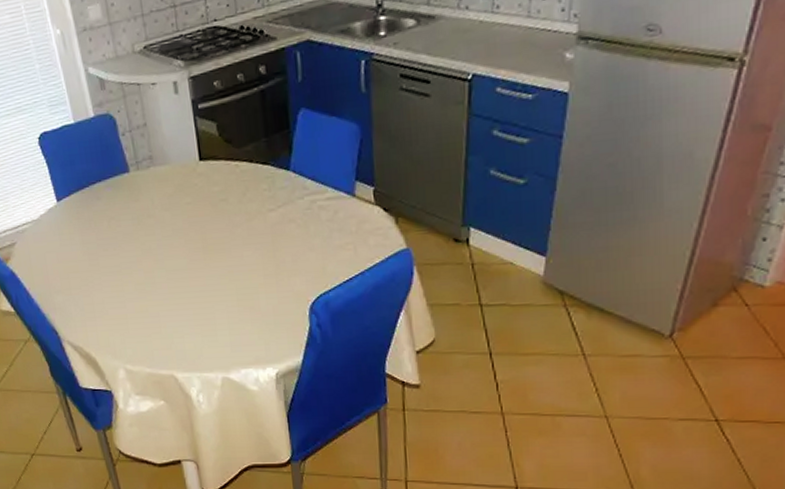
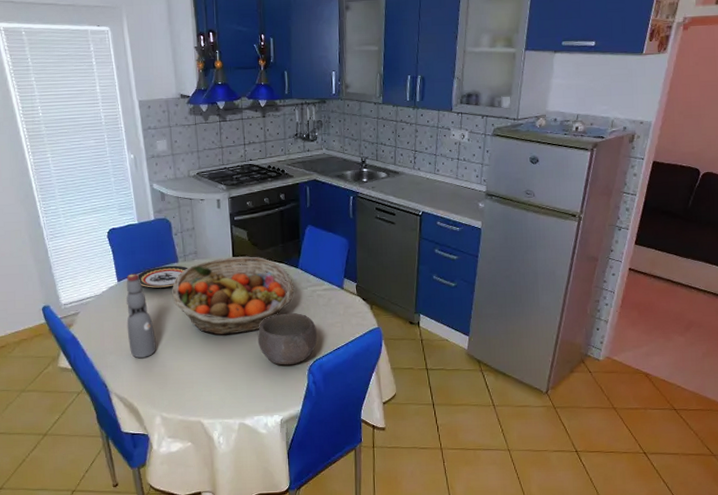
bottle: none [67,190,112,298] -> present [126,273,156,359]
plate: none [80,176,143,208] -> present [138,265,189,288]
fruit basket: none [124,158,286,266] -> present [172,256,295,335]
bowl: none [239,232,321,304] -> present [258,312,318,365]

